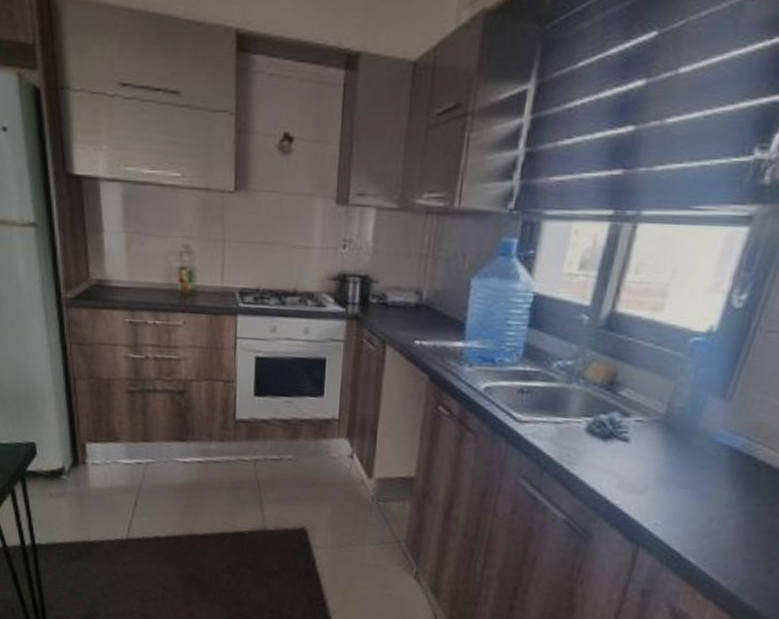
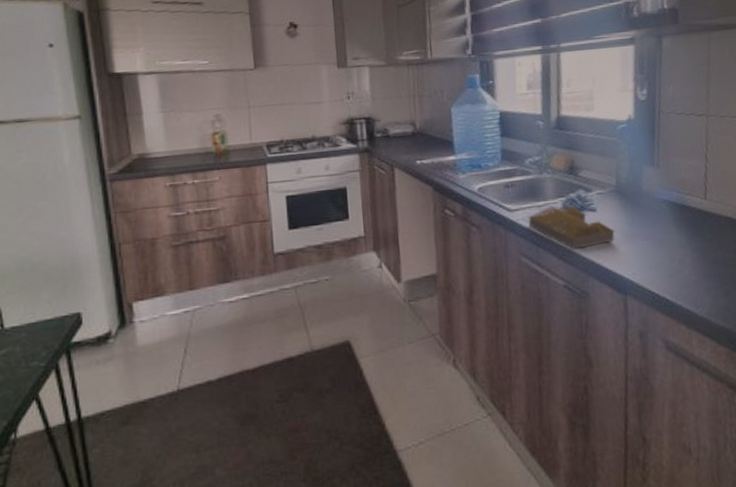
architectural model: none [539,425,648,483] -> present [527,205,616,249]

